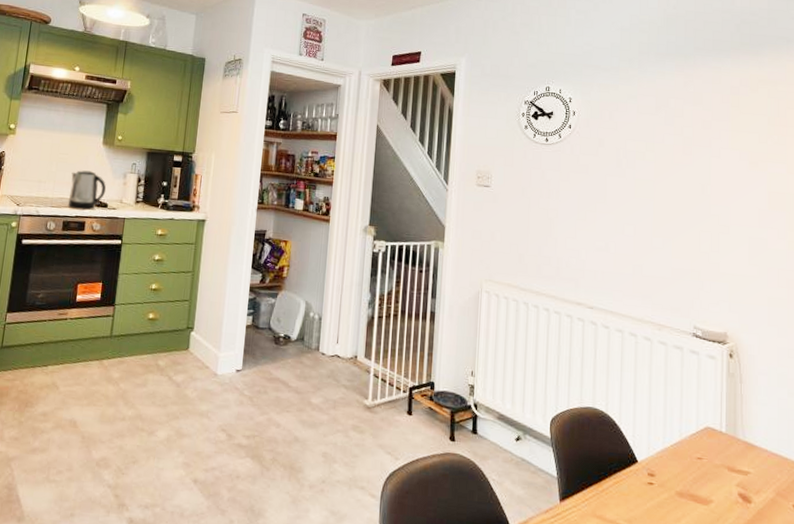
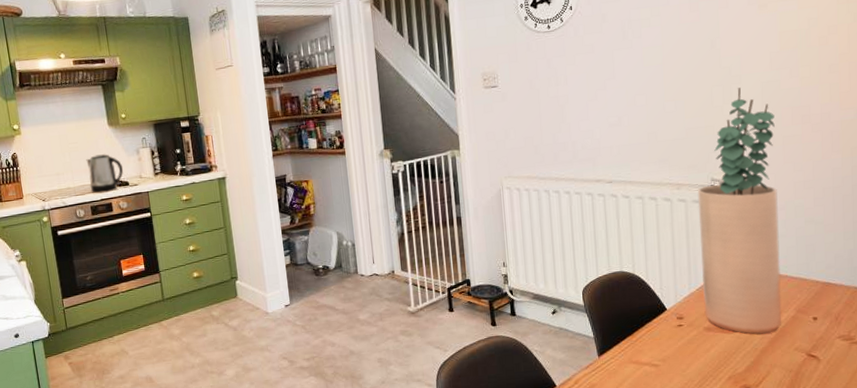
vase: none [678,238,760,513] -> present [697,88,782,334]

